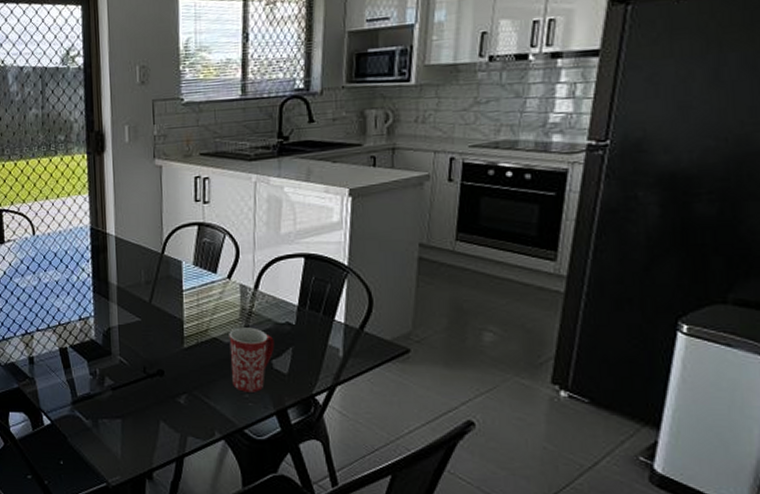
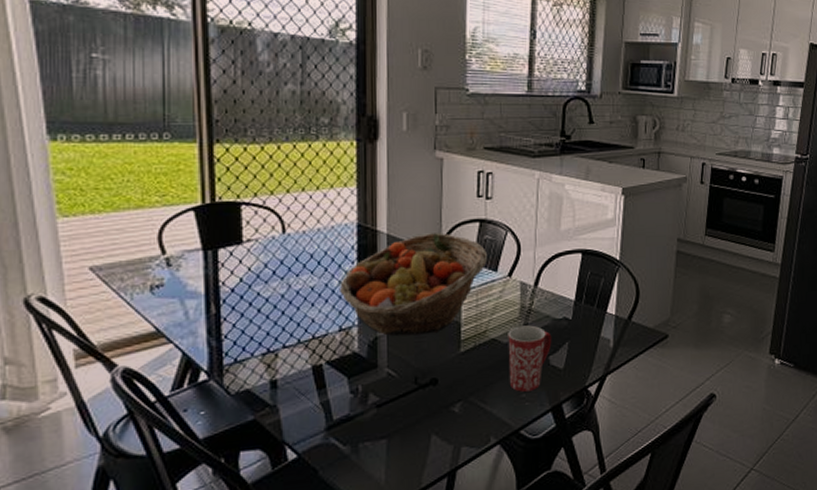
fruit basket: none [78,235,206,329] -> present [340,233,487,336]

